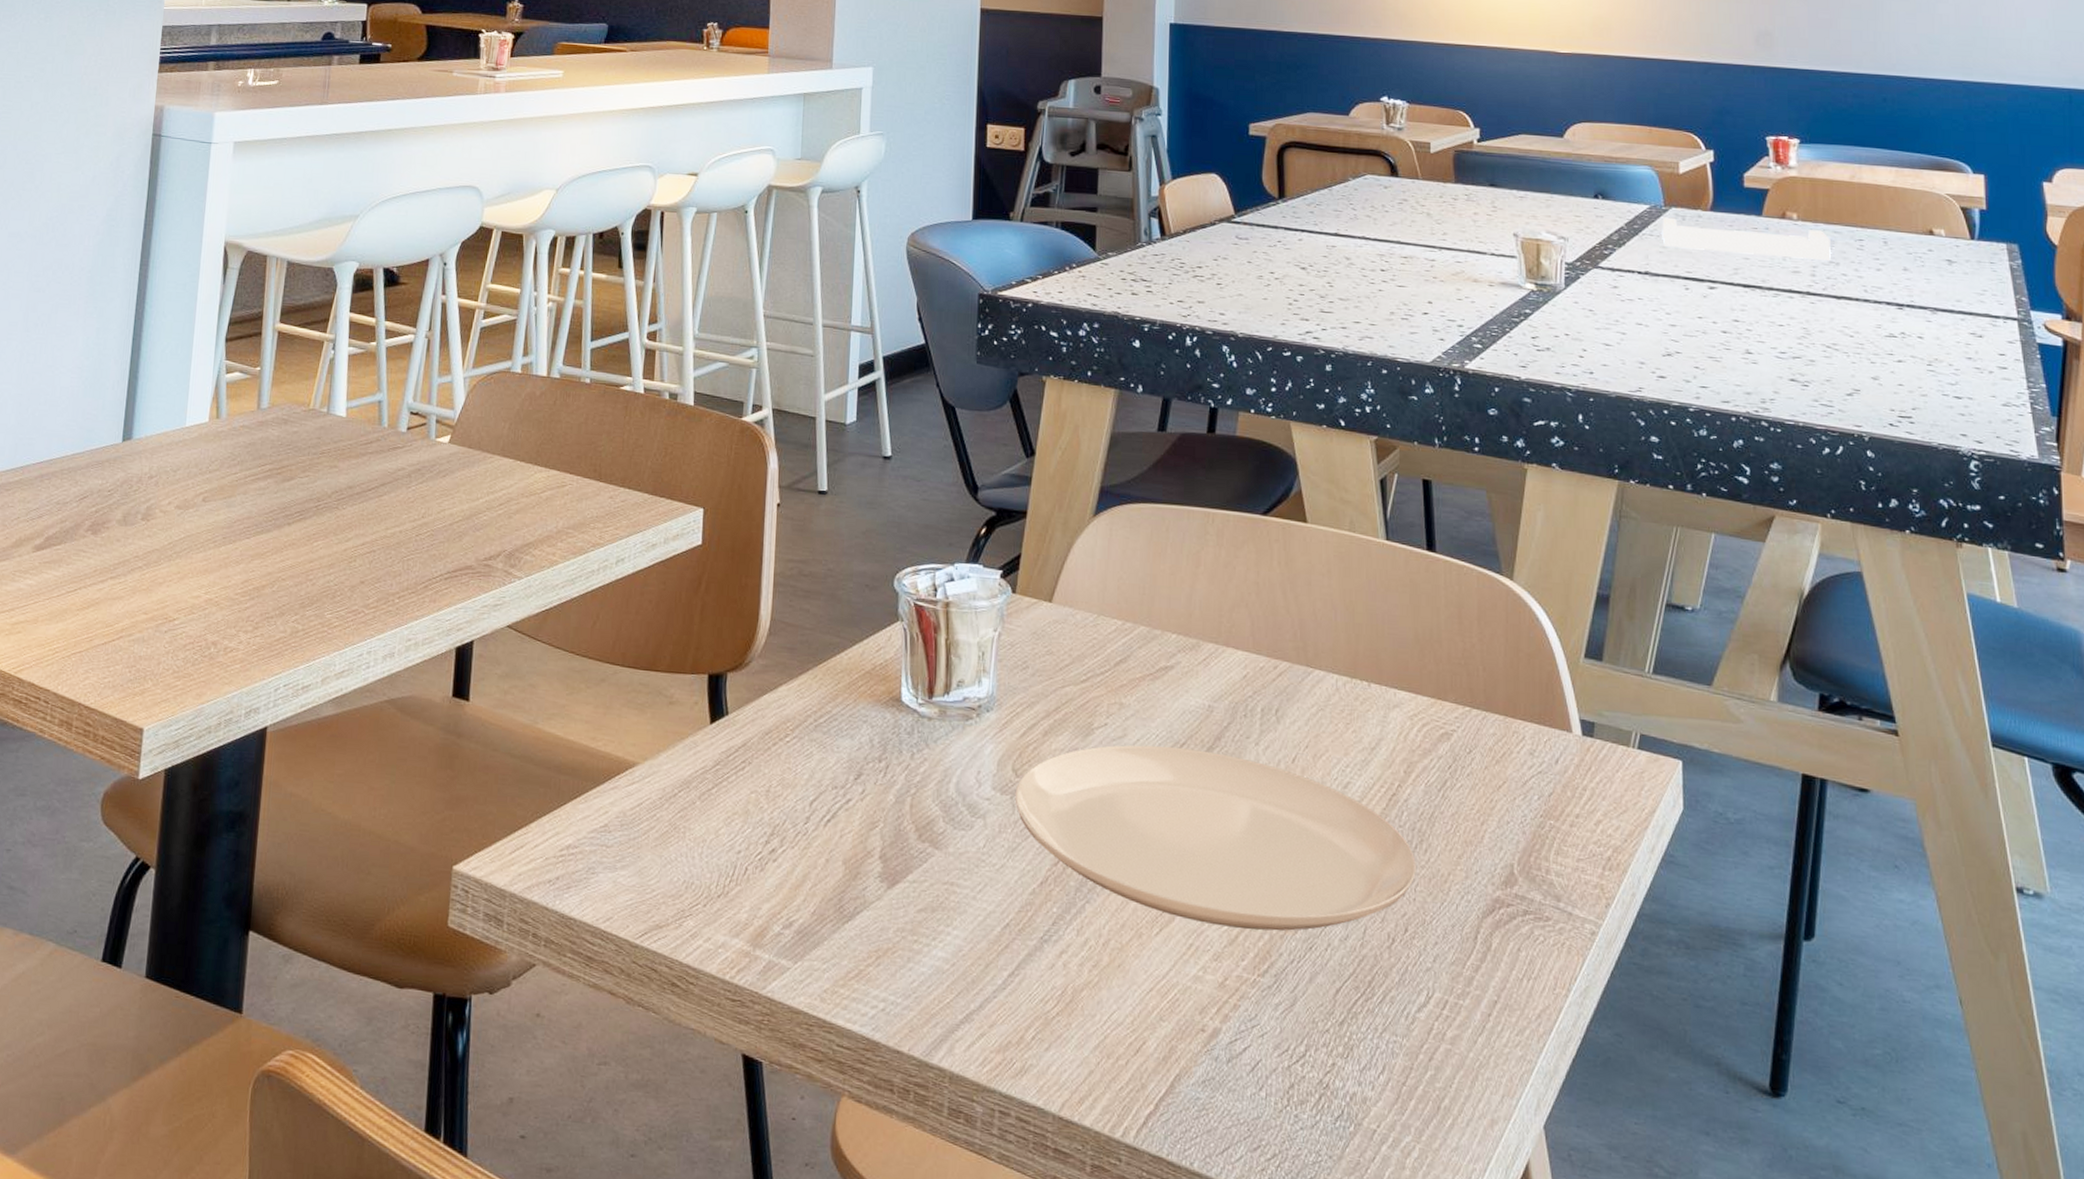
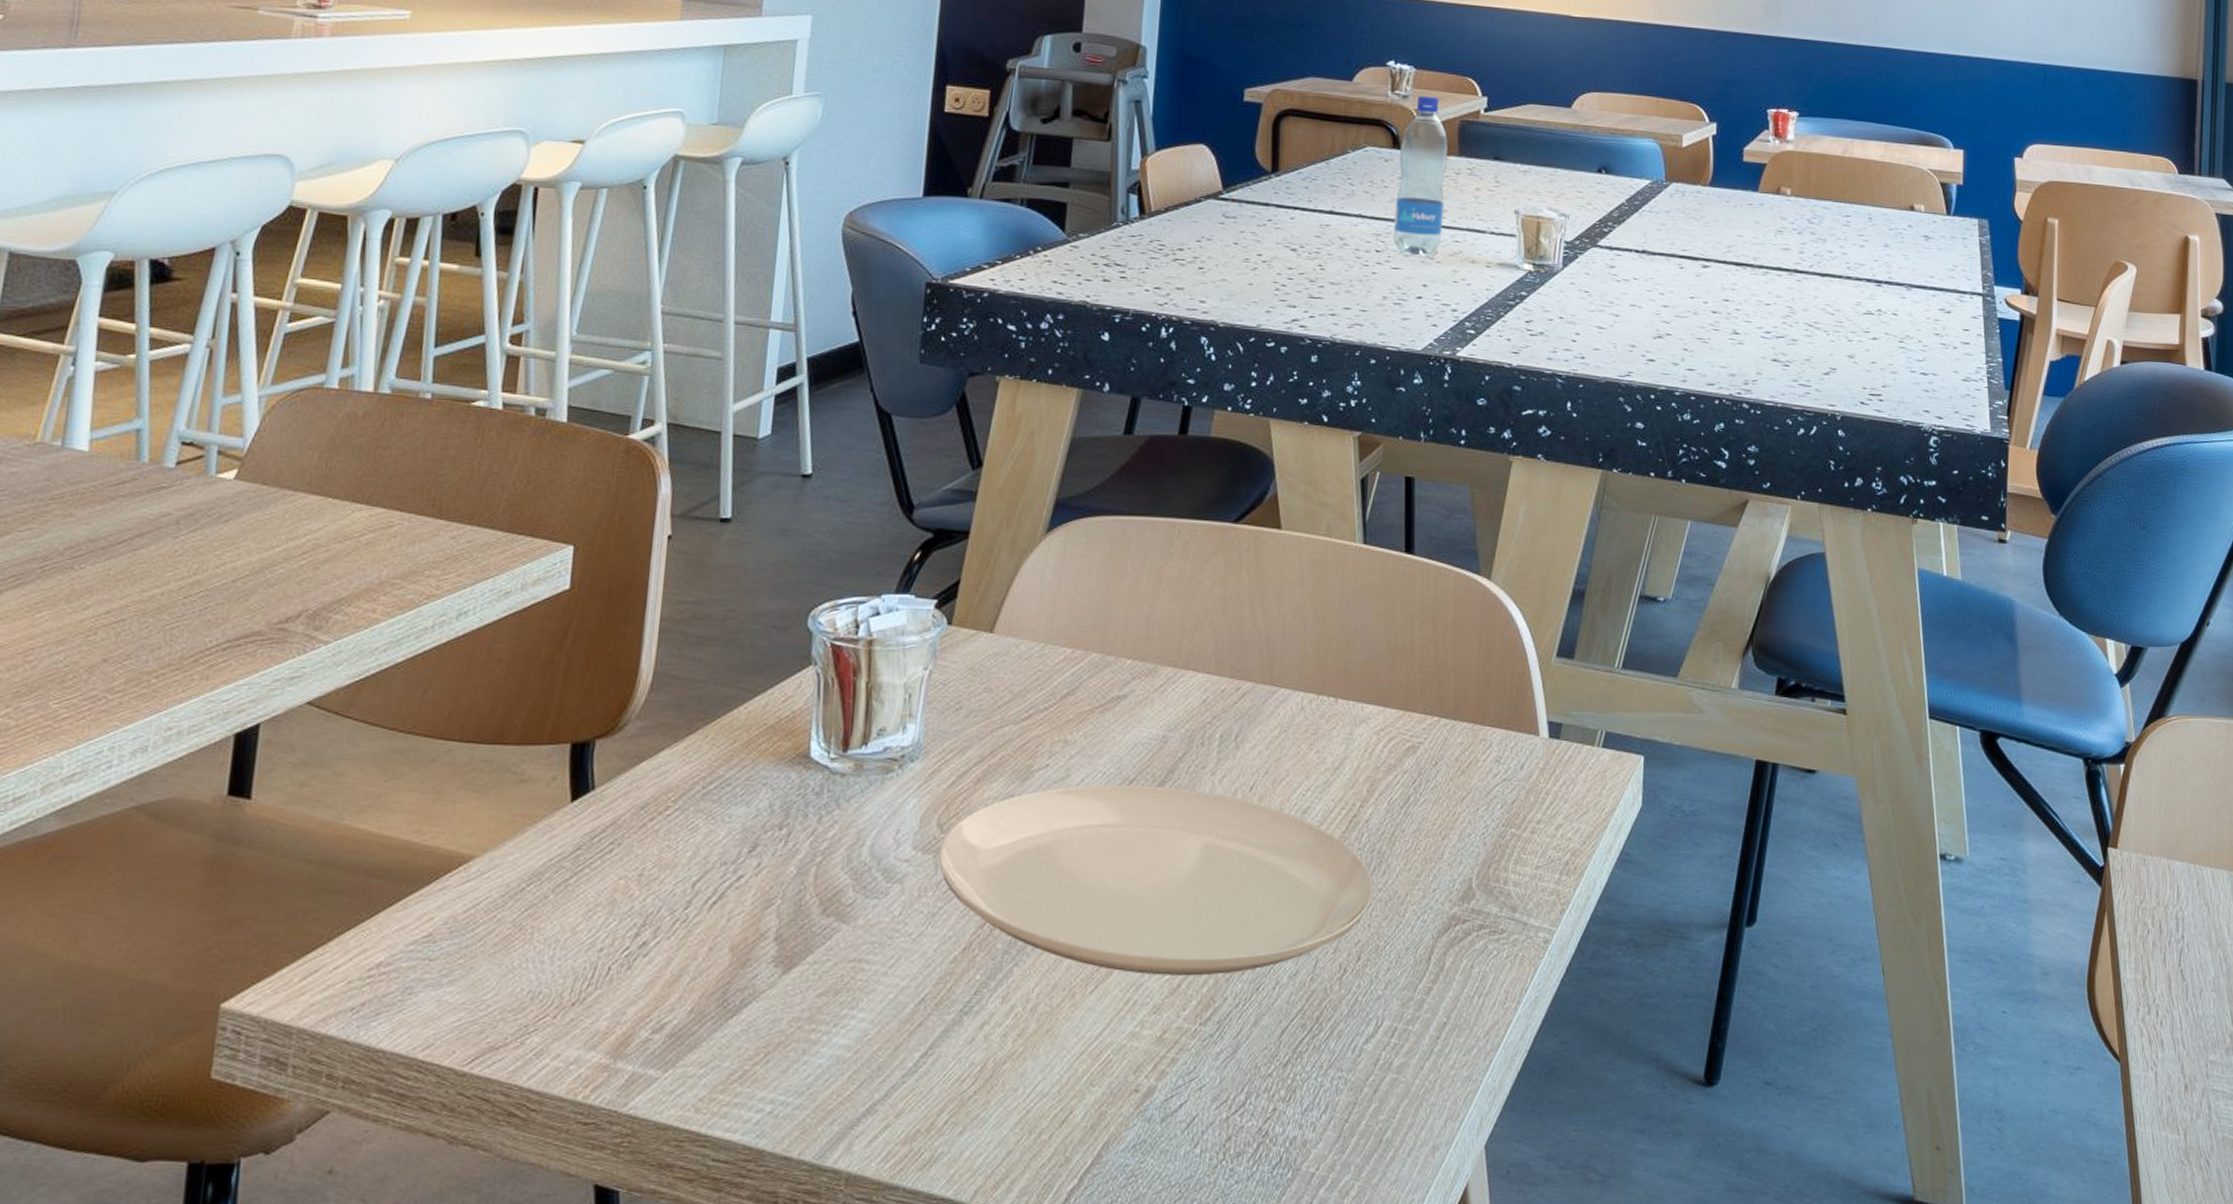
bottle: none [1397,127,1445,278] -> present [1393,95,1449,260]
tray: present [1662,217,1831,262] -> none [1661,193,1820,238]

